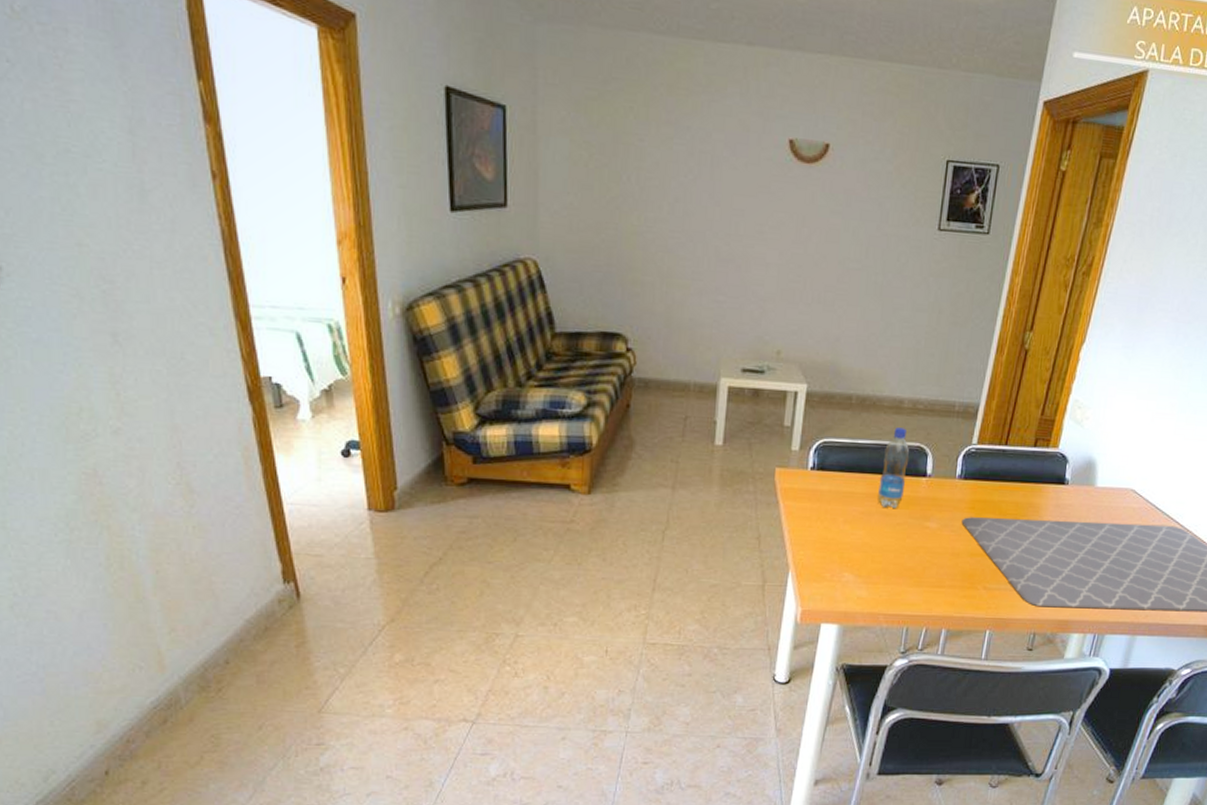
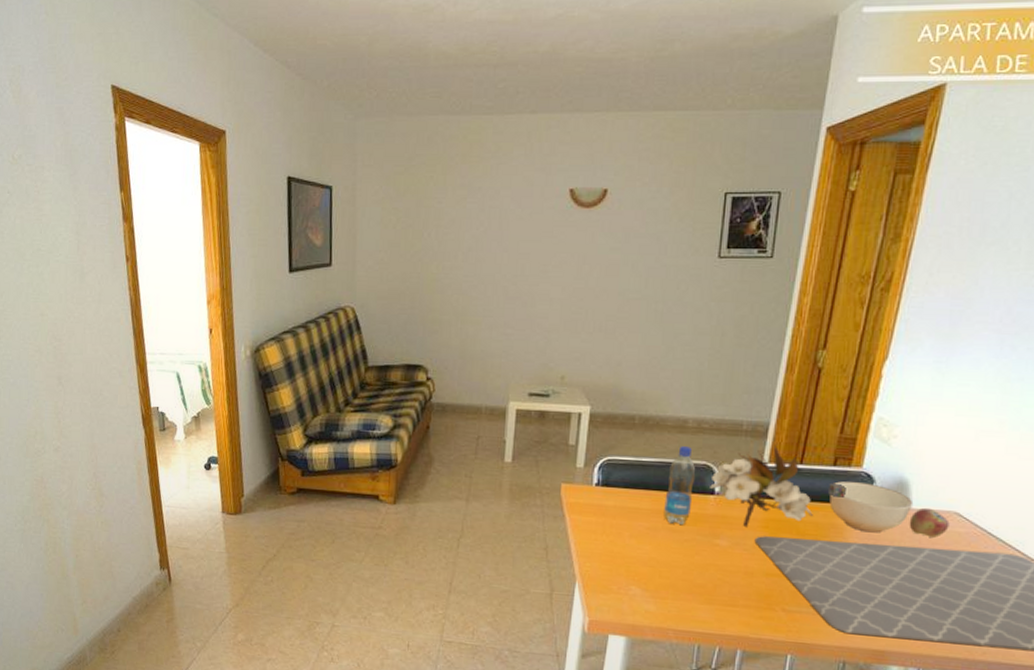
flower arrangement: none [922,425,1044,509] -> present [710,443,846,528]
bowl: none [1029,461,1099,511] -> present [829,480,914,533]
fruit: none [1094,485,1127,513] -> present [909,507,950,538]

